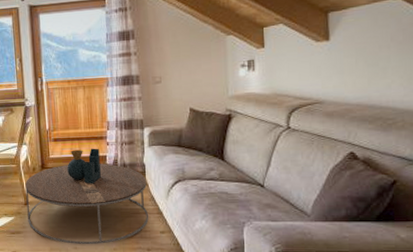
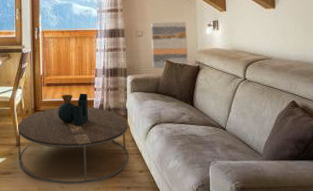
wall art: none [171,63,217,119] -> present [151,21,188,69]

